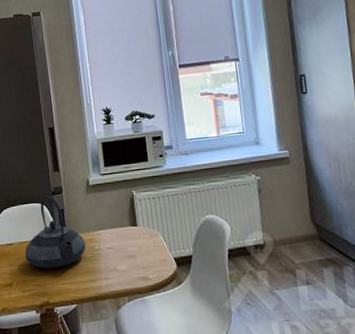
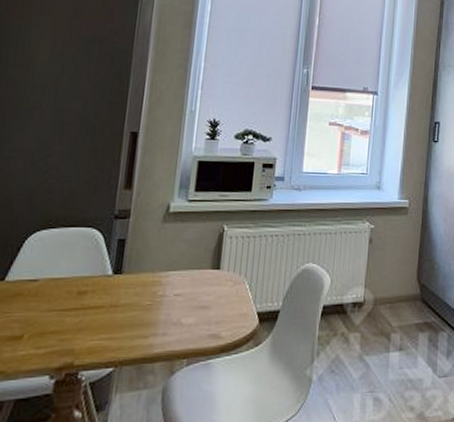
teapot: present [25,195,86,269] -> none [52,219,146,318]

